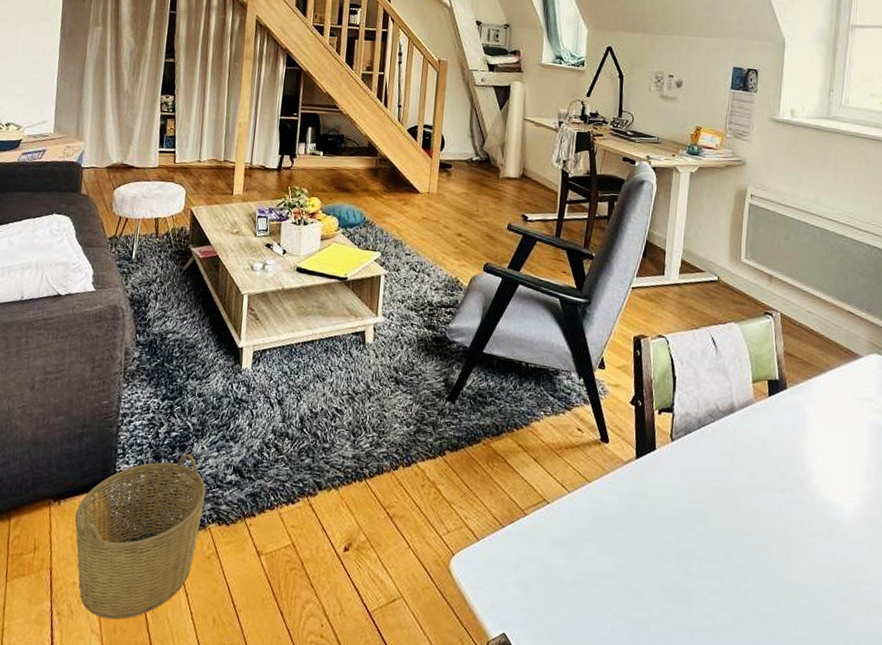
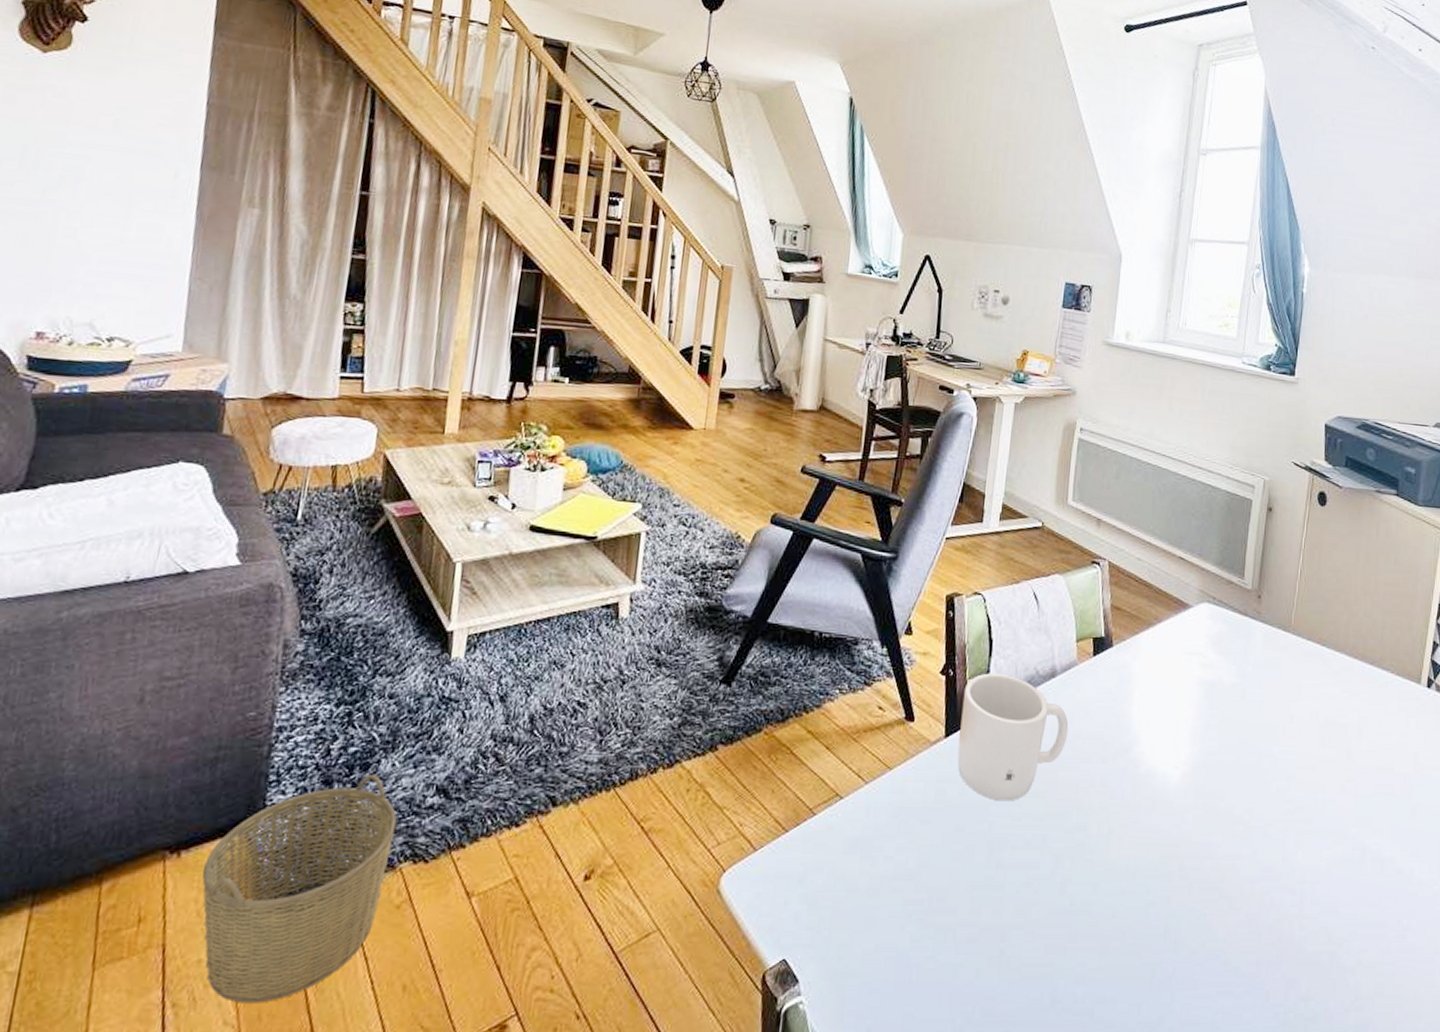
mug: none [647,405,747,519] -> present [957,673,1069,802]

